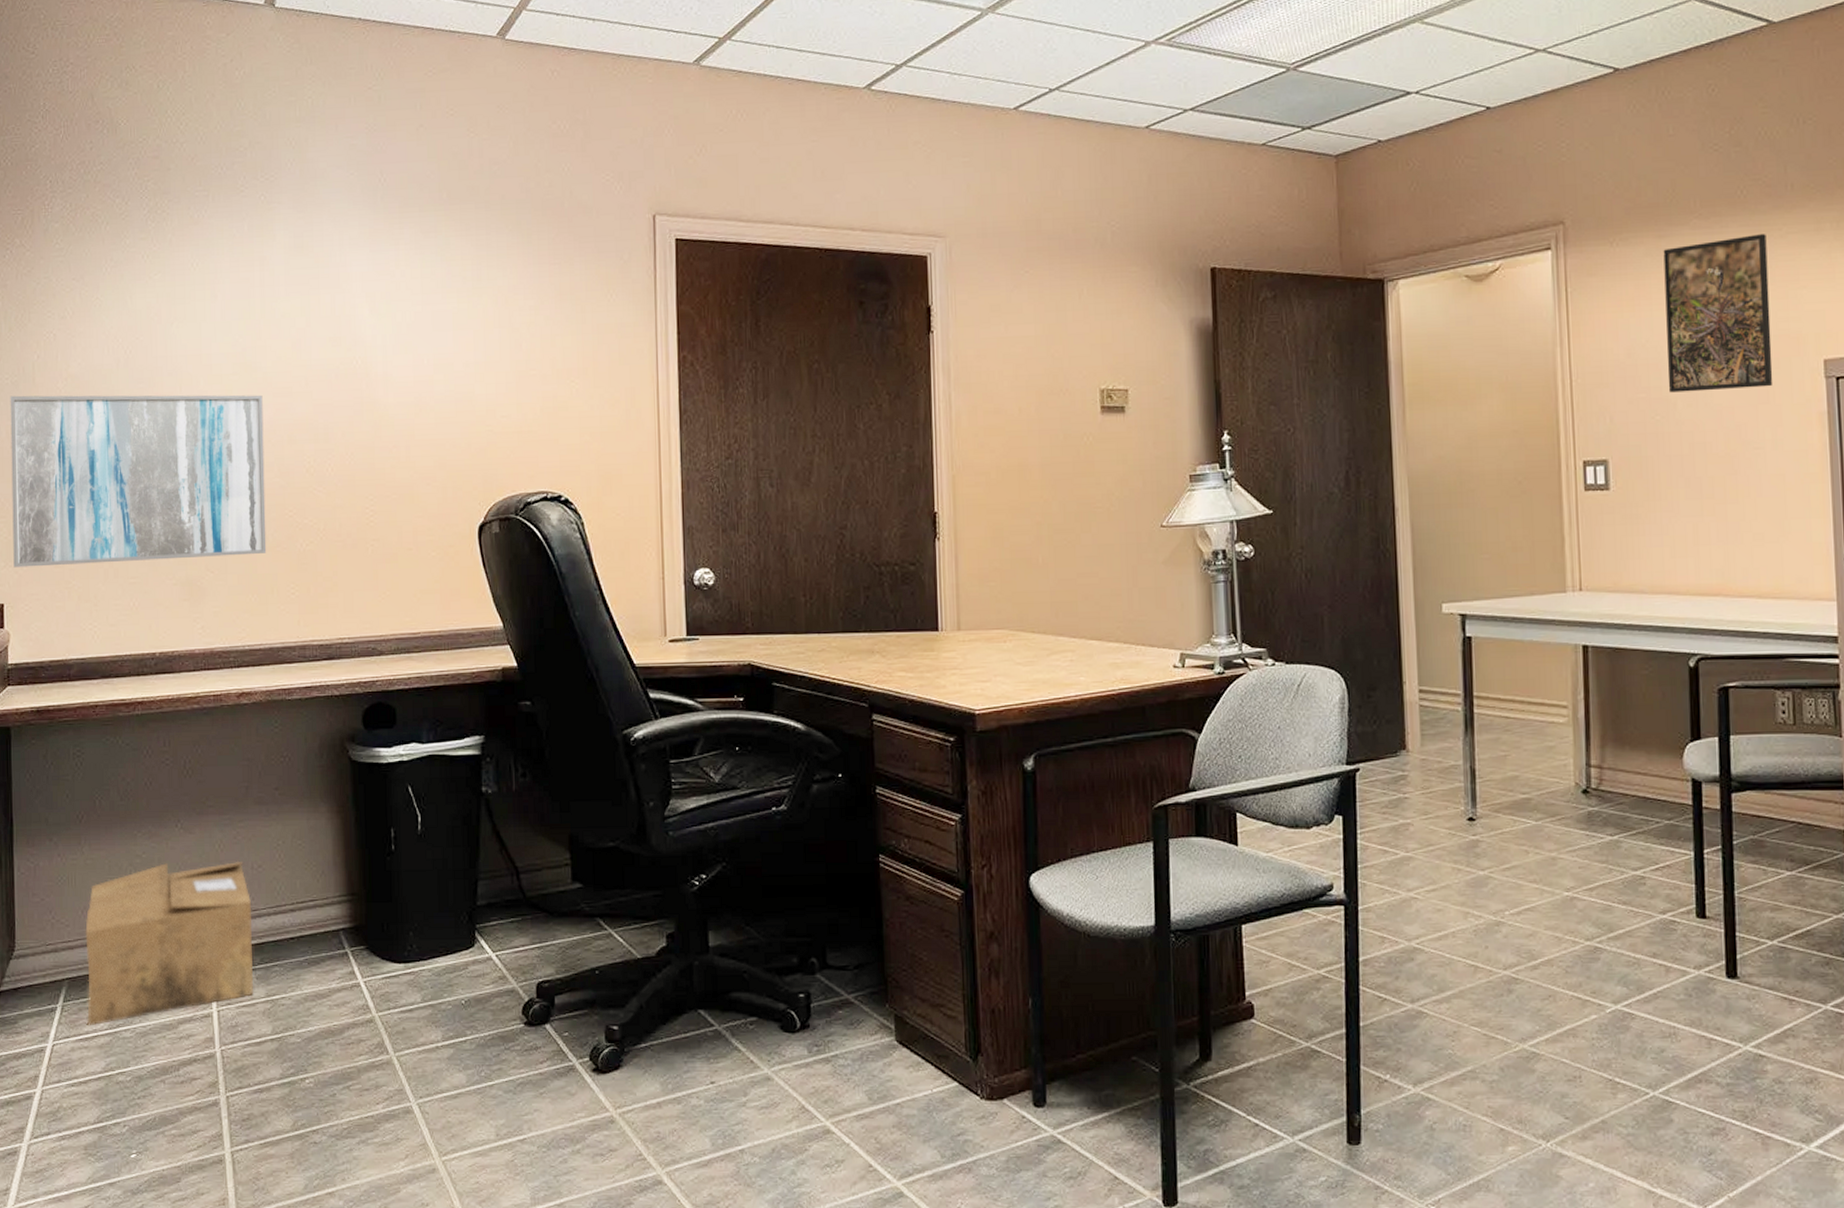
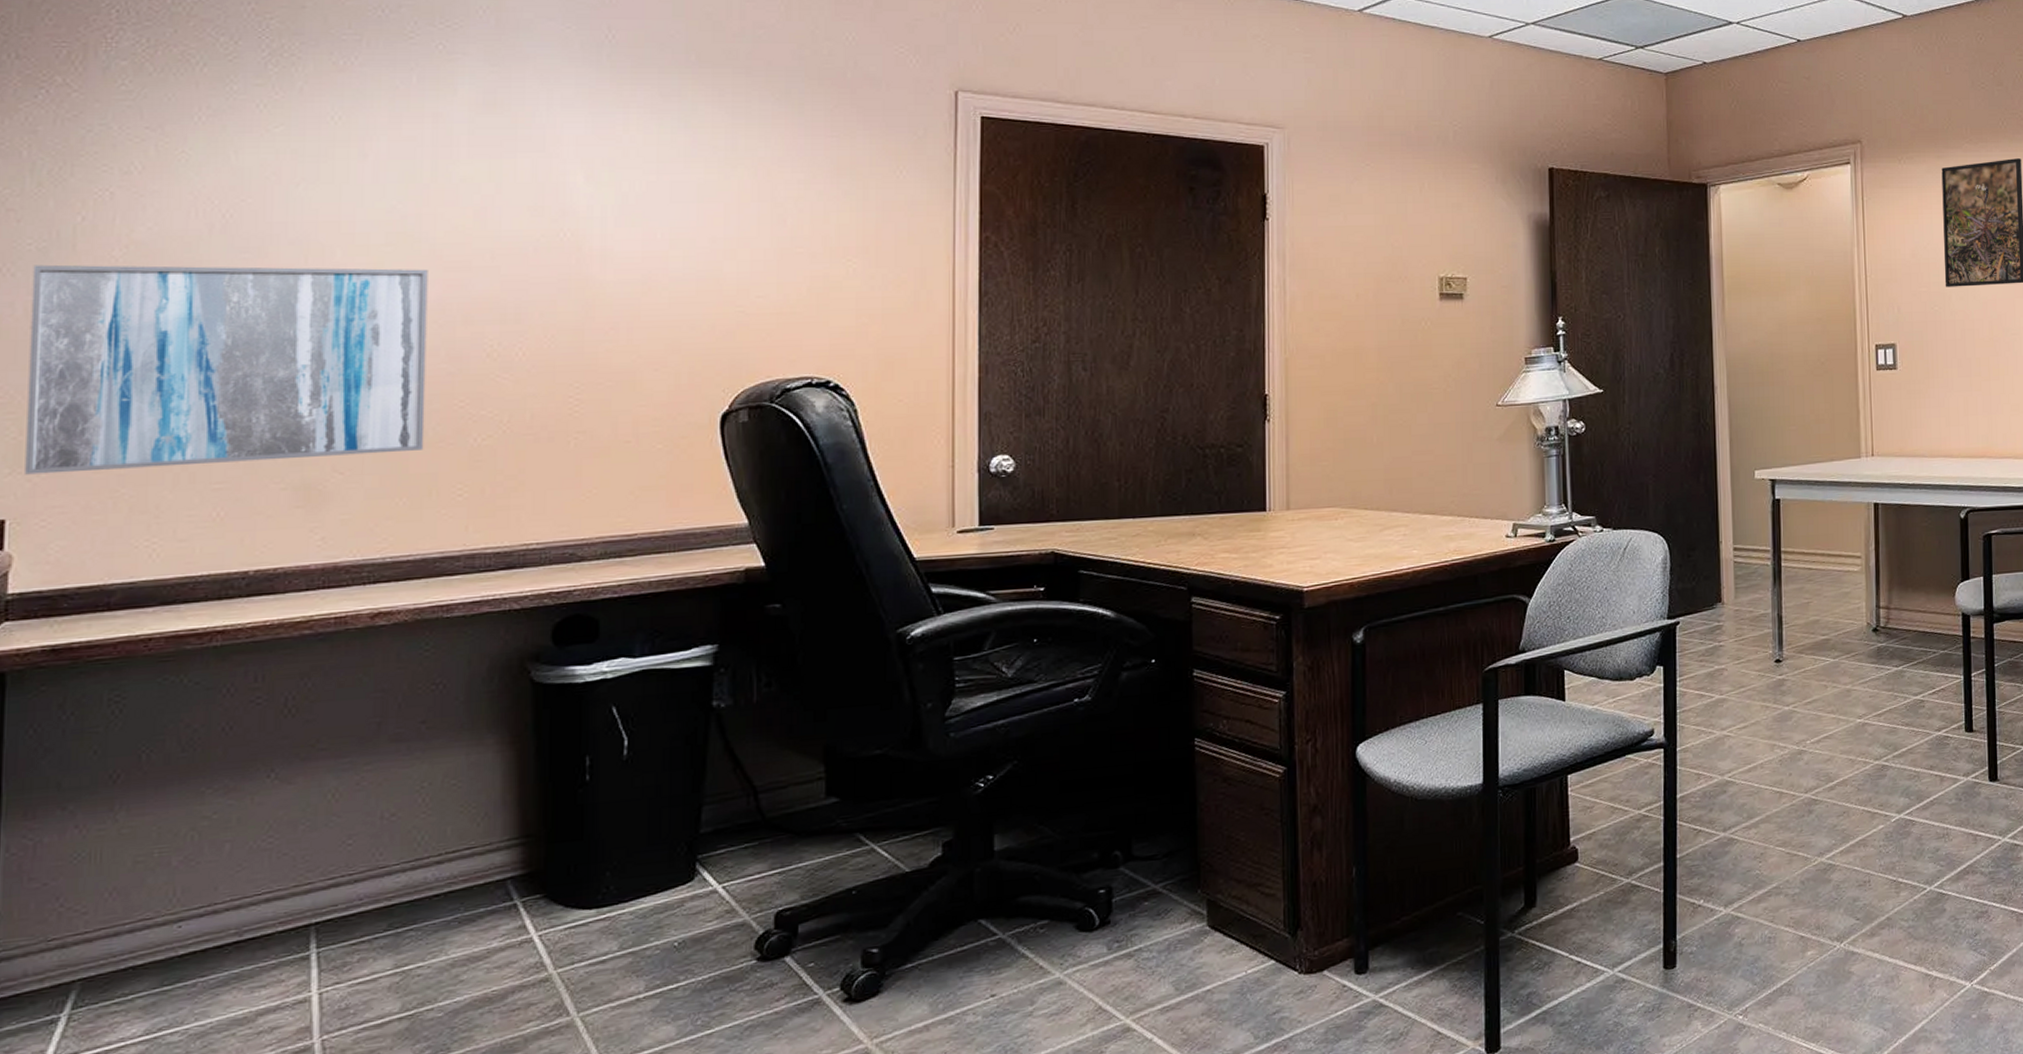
cardboard box: present [85,861,253,1026] -> none [110,811,377,1036]

